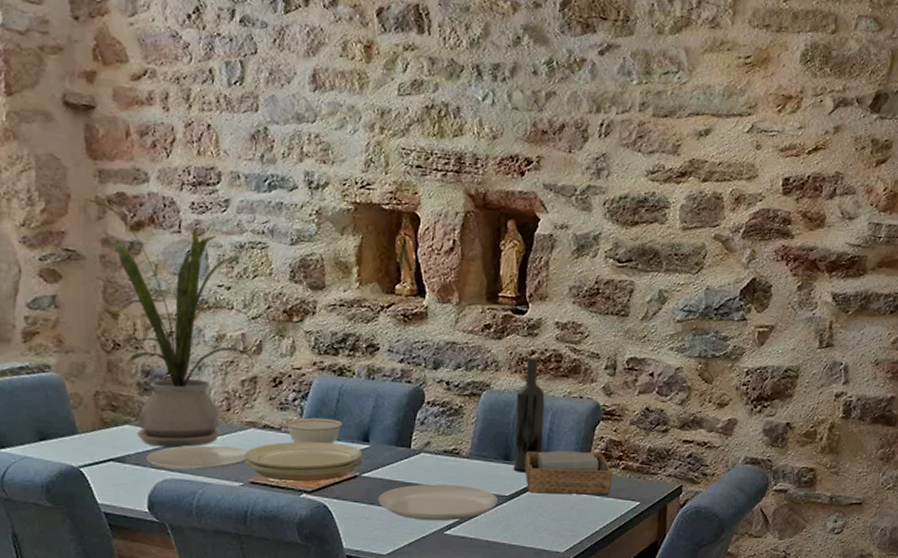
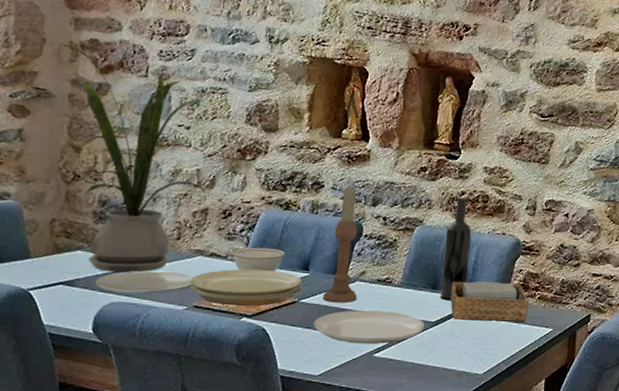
candlestick: none [386,348,423,477] -> present [322,187,358,303]

